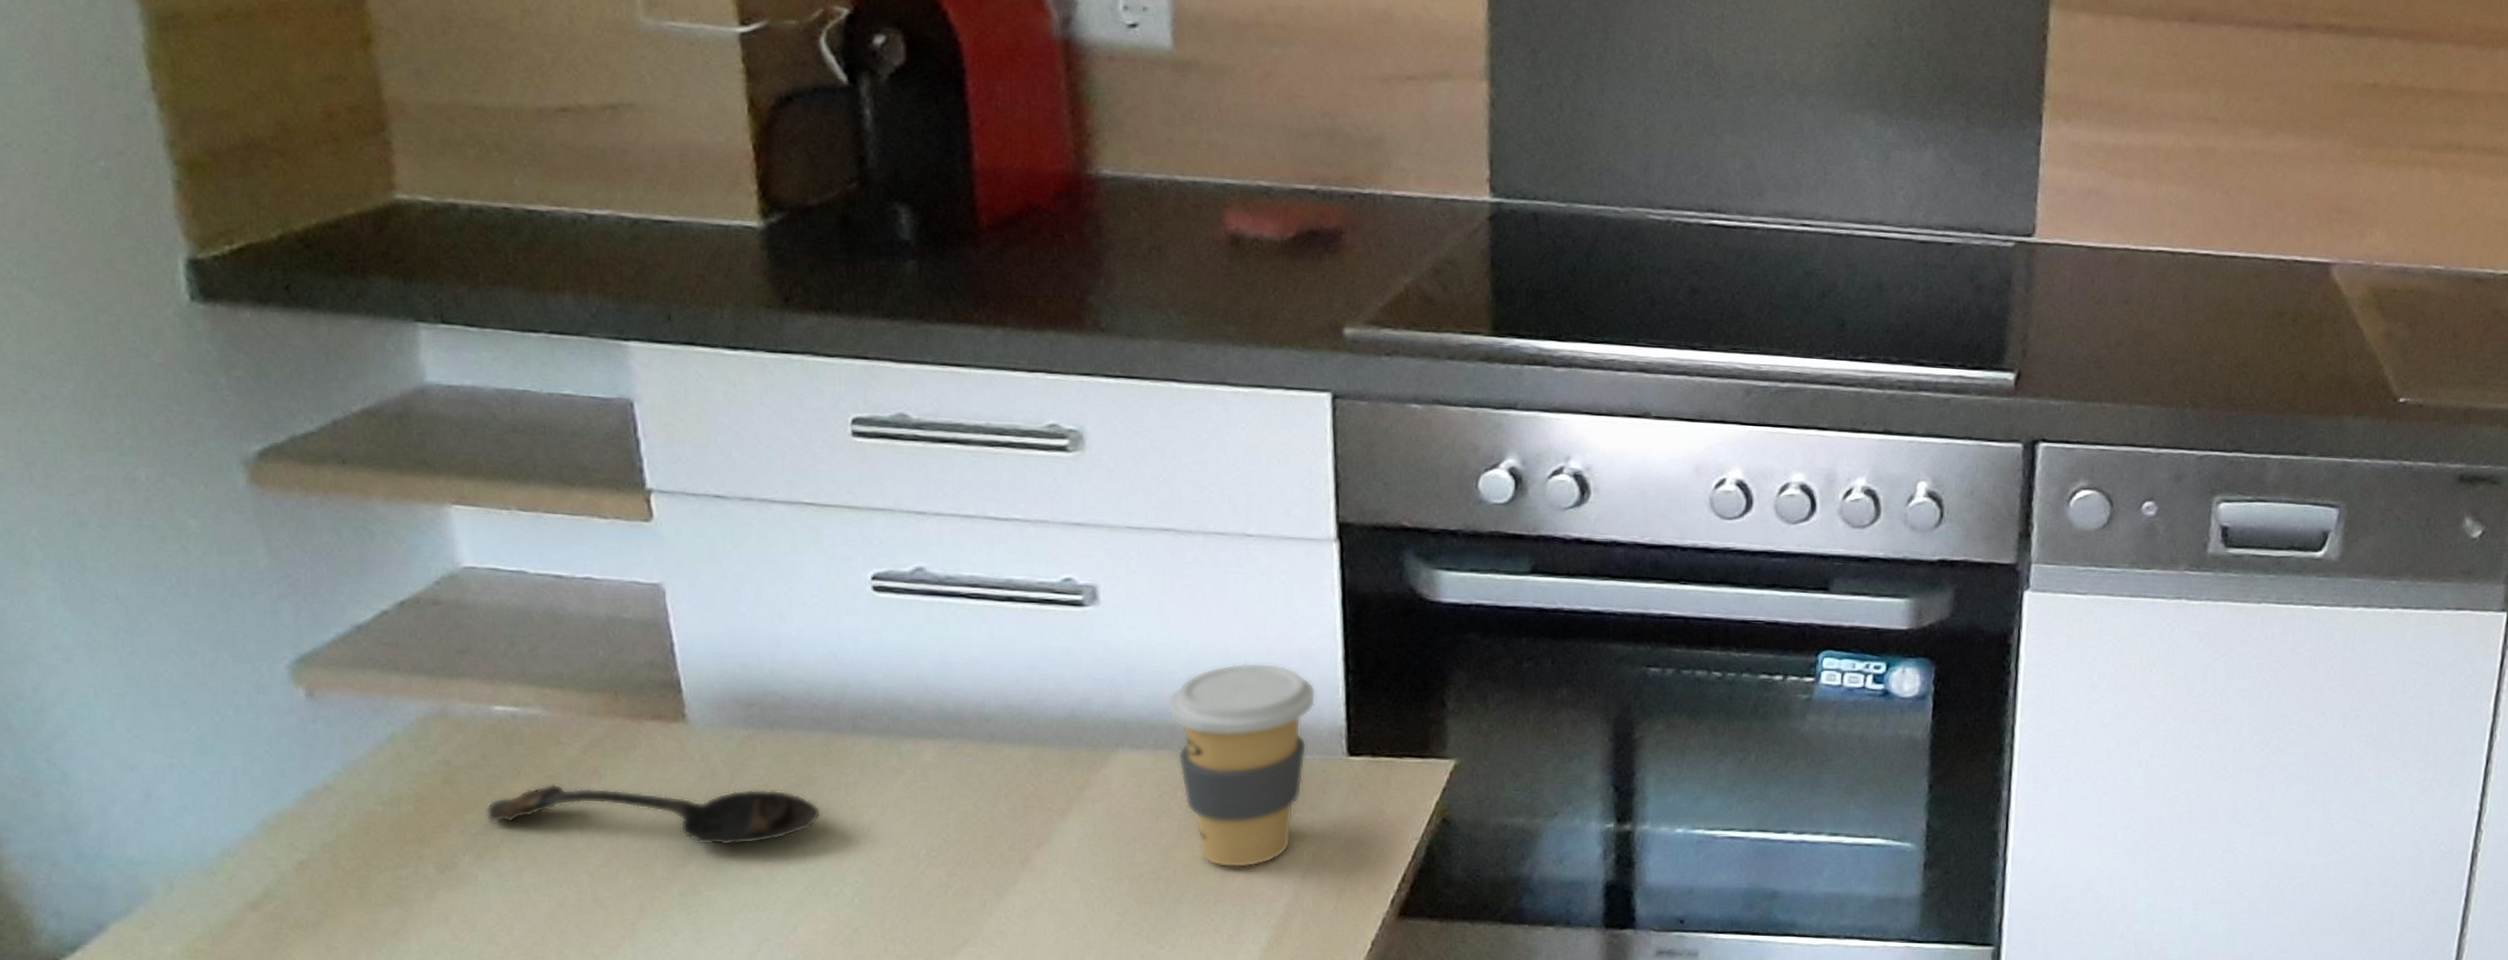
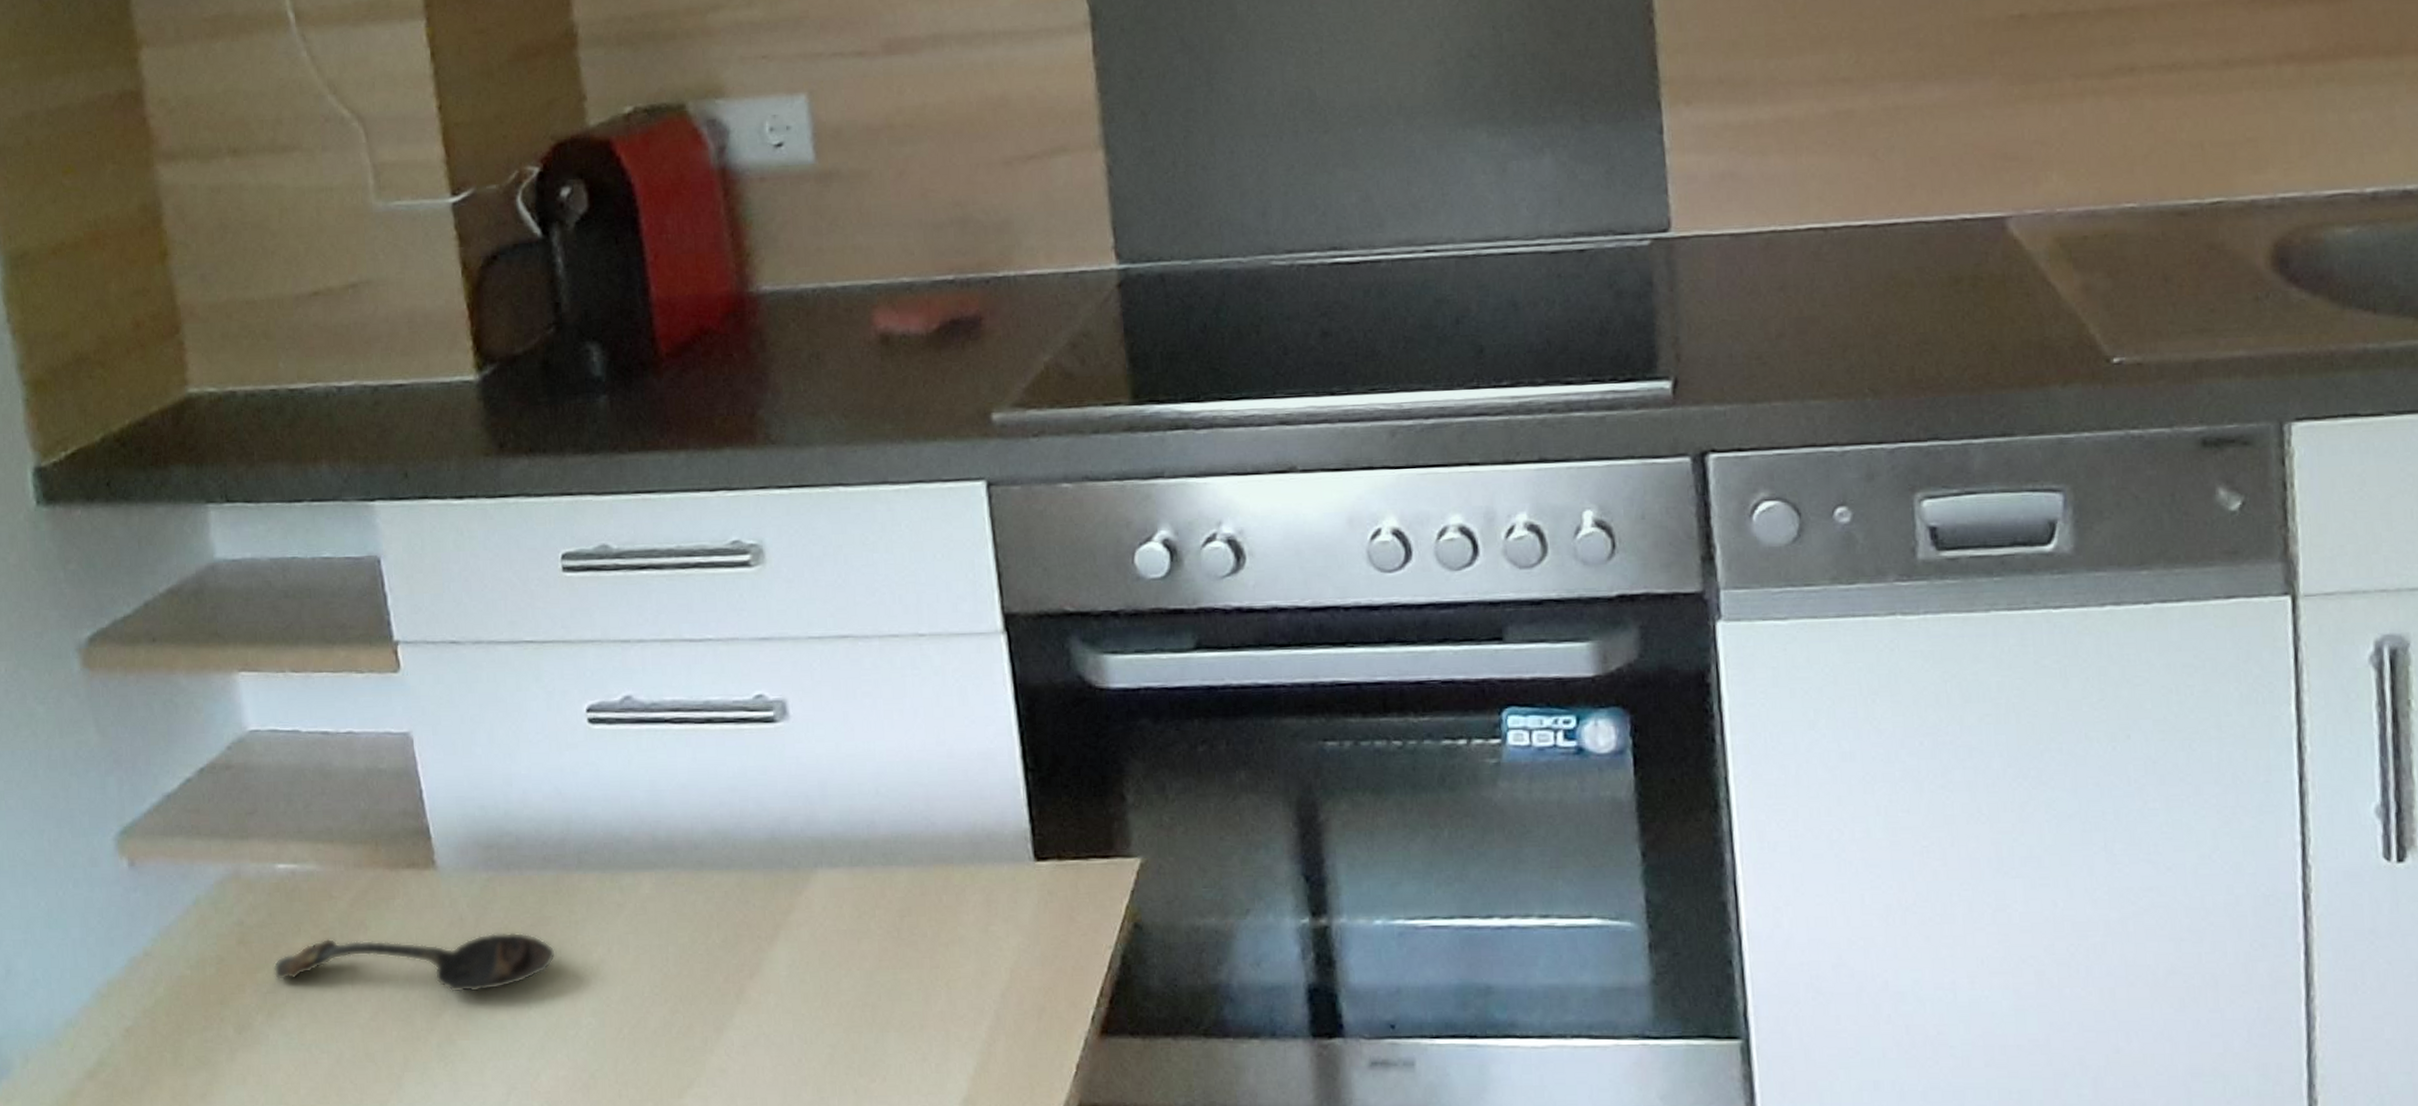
coffee cup: present [1167,662,1317,868] -> none [858,767,999,990]

